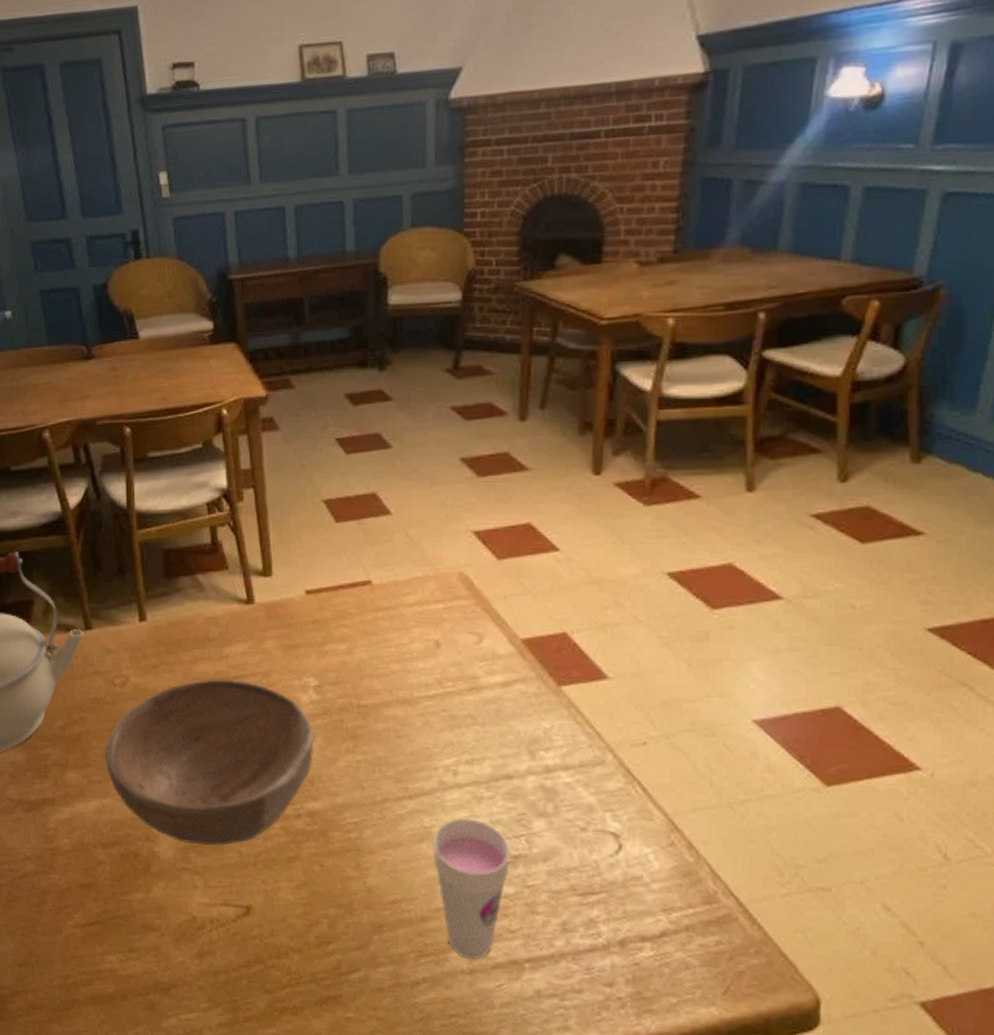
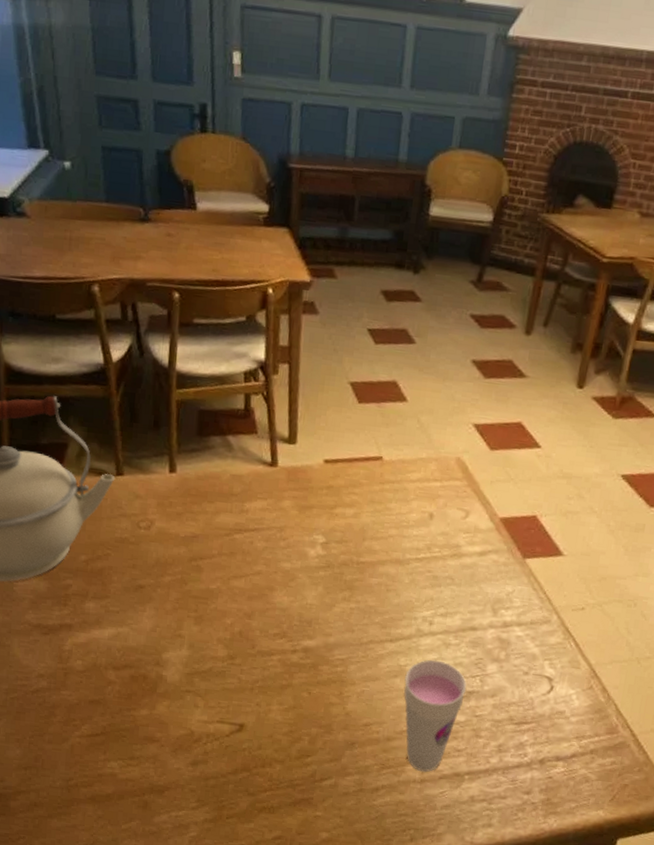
bowl: present [104,679,315,845] -> none [123,529,317,672]

